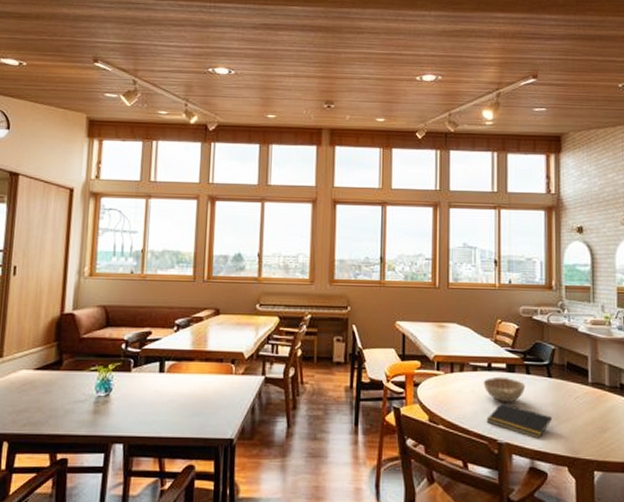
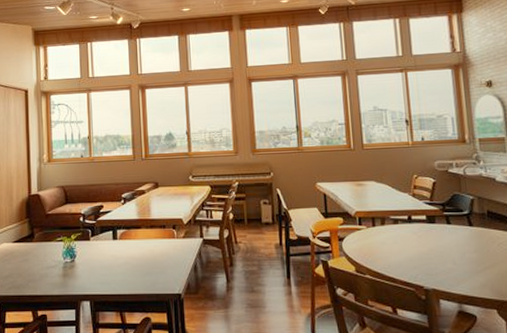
decorative bowl: present [483,376,526,403] -> none [405,227,448,252]
notepad: present [486,403,552,439] -> none [411,252,477,284]

